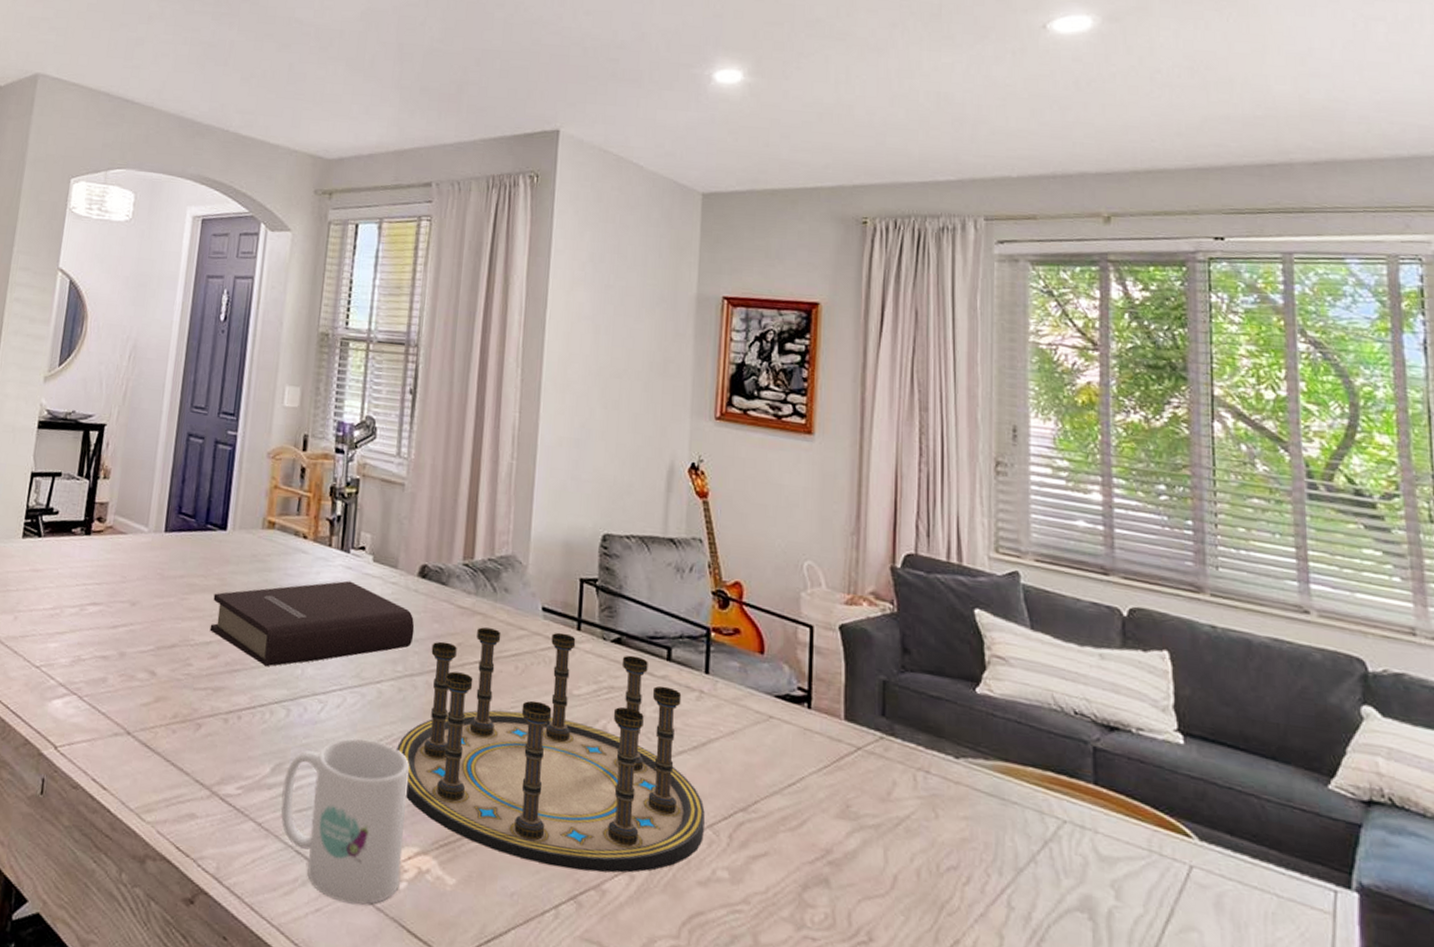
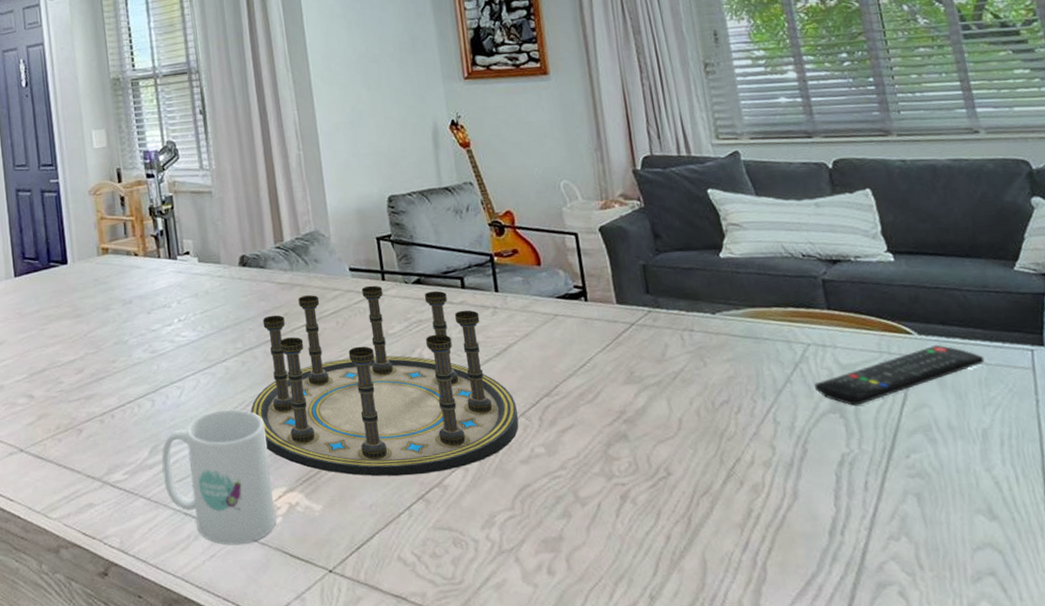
book: present [209,580,415,667] -> none [68,283,246,370]
remote control: none [1064,857,1276,910] -> present [814,344,985,406]

